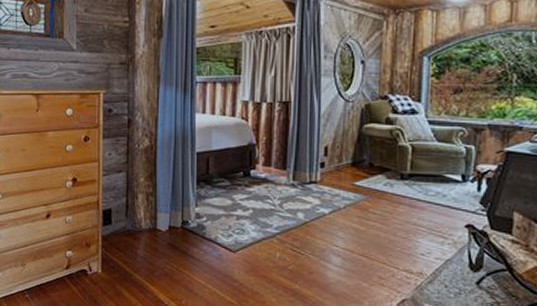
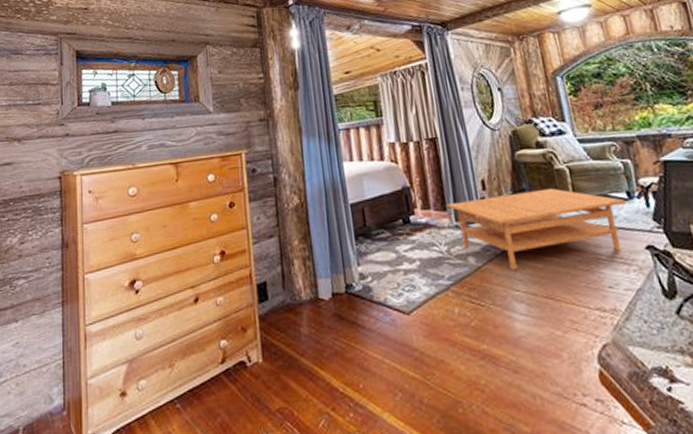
coffee table: none [287,162,459,229] -> present [446,188,627,270]

